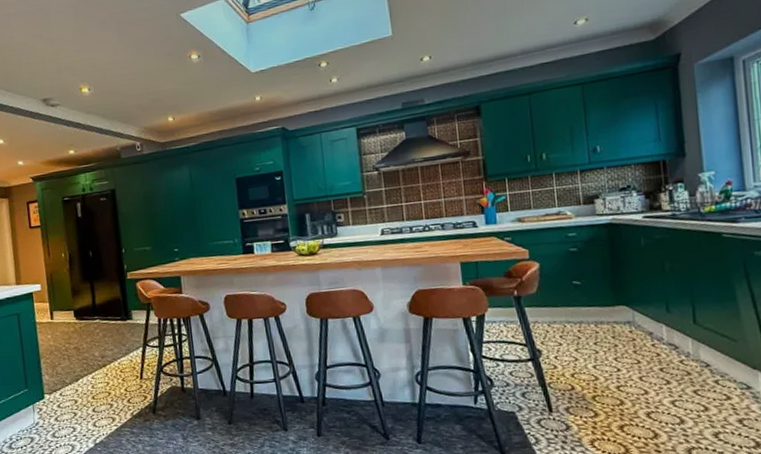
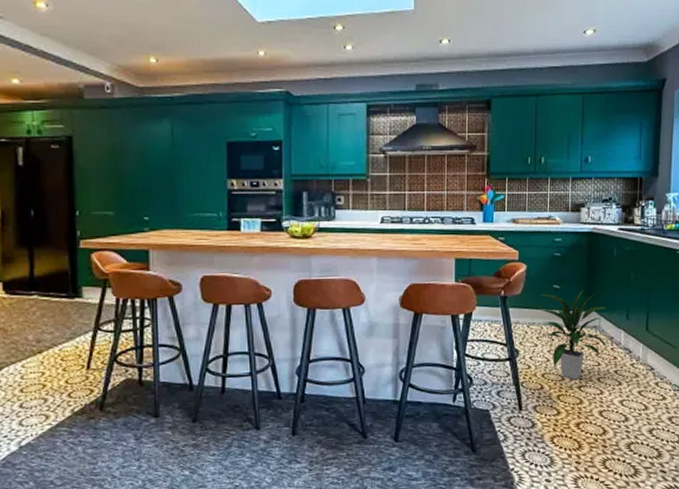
indoor plant: none [558,285,650,380] -> present [538,290,609,380]

